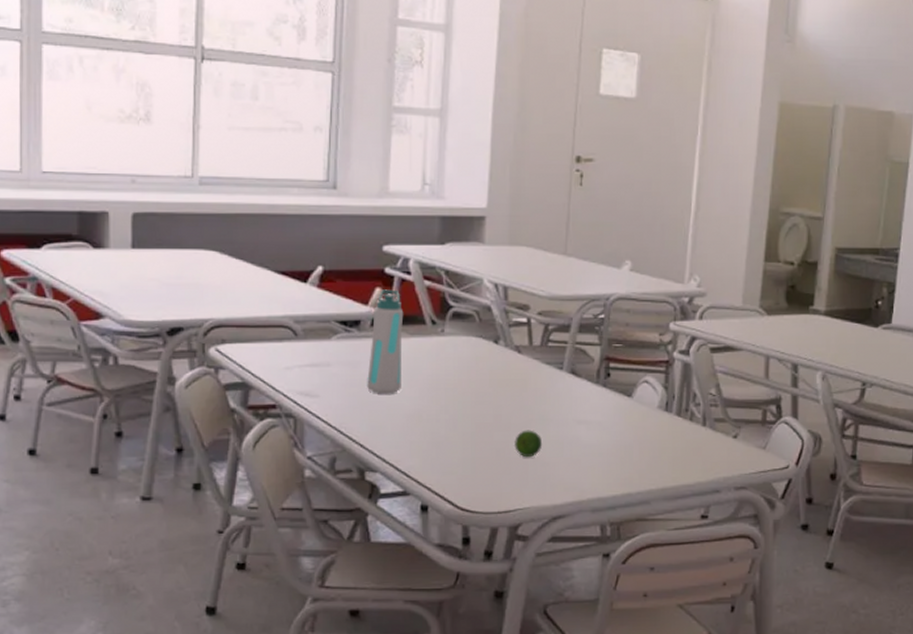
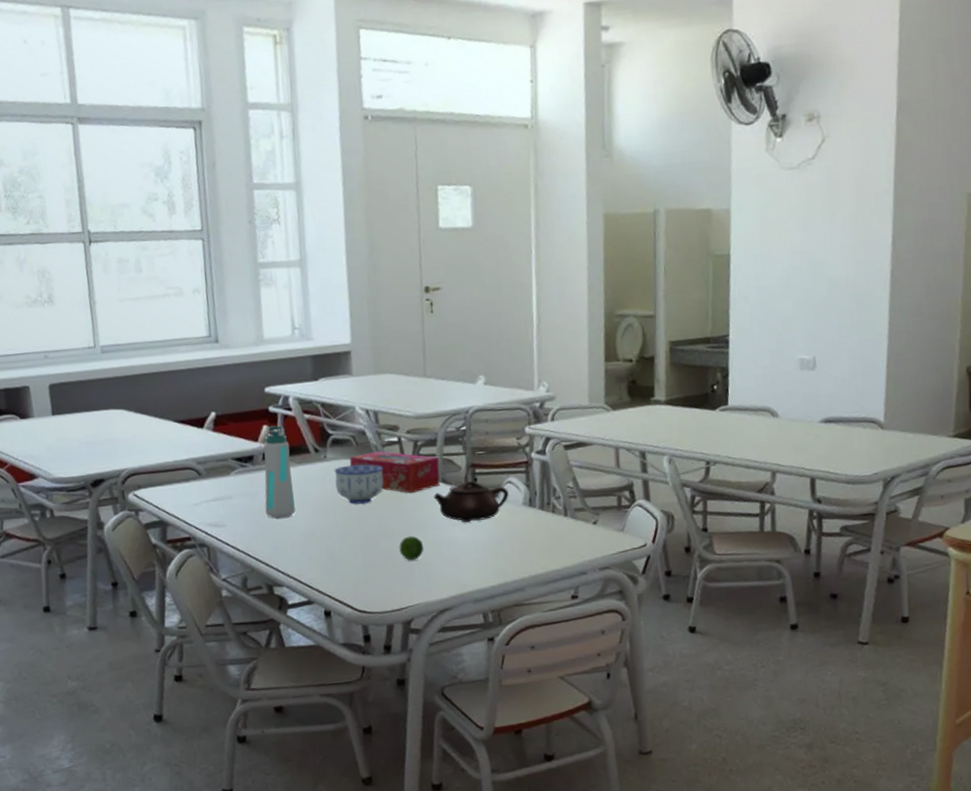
bowl: none [451,343,507,389] -> present [334,464,384,505]
tissue box: none [469,331,570,382] -> present [349,451,440,494]
teapot: none [560,375,644,422] -> present [433,480,509,523]

